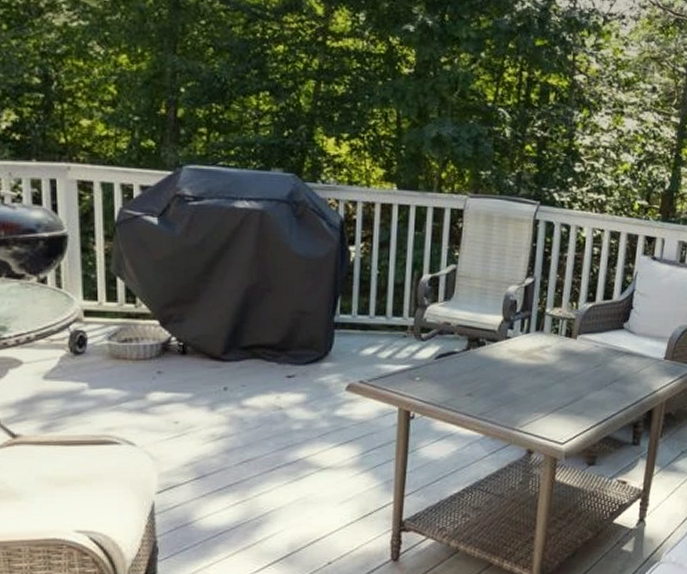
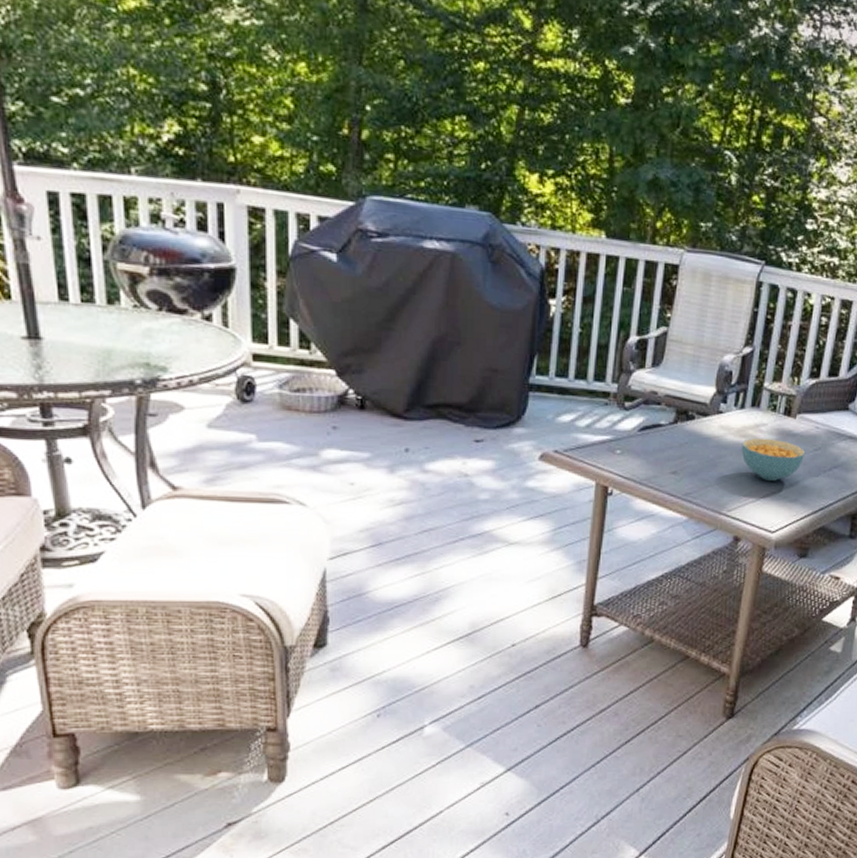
cereal bowl: none [529,358,588,397] -> present [741,437,806,481]

